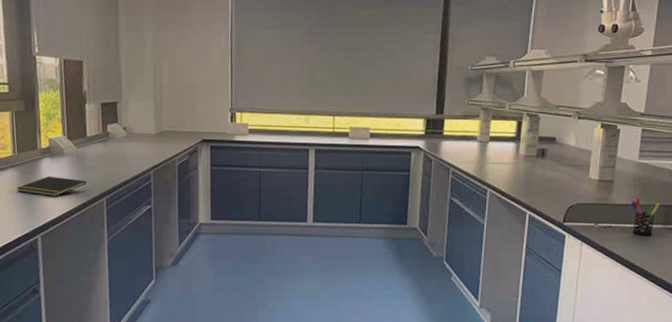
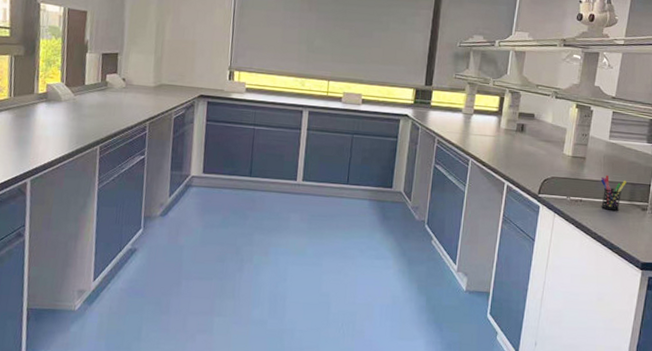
notepad: present [17,176,87,196] -> none [9,121,82,142]

